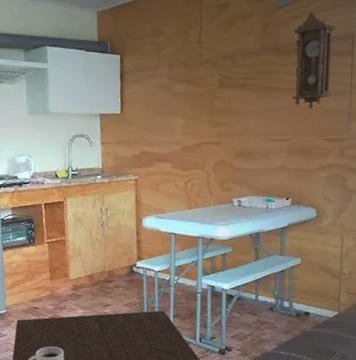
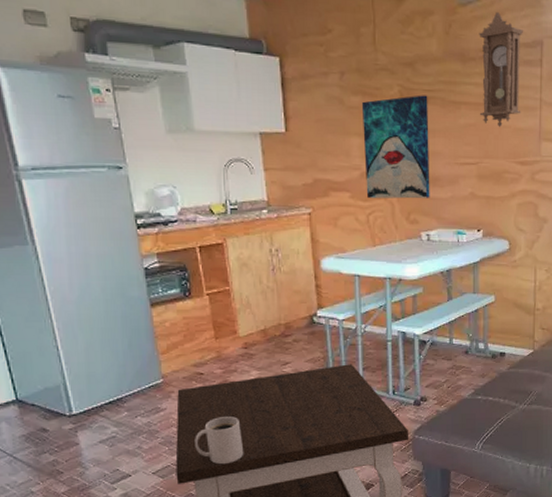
wall art: none [185,82,245,170] -> present [361,95,430,199]

